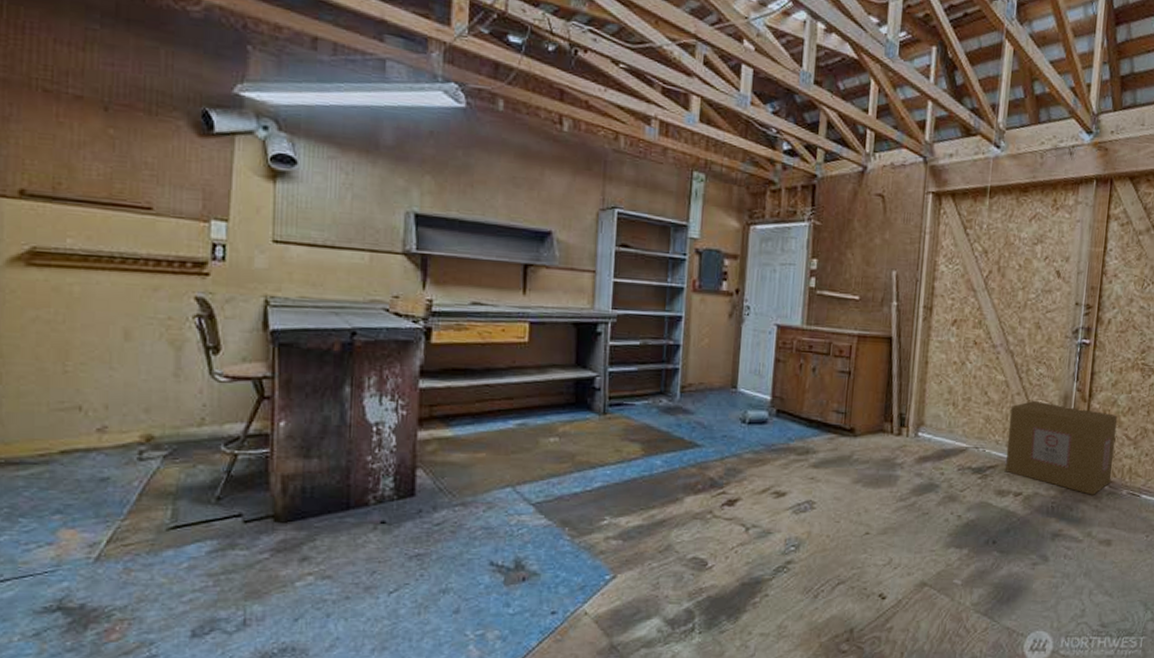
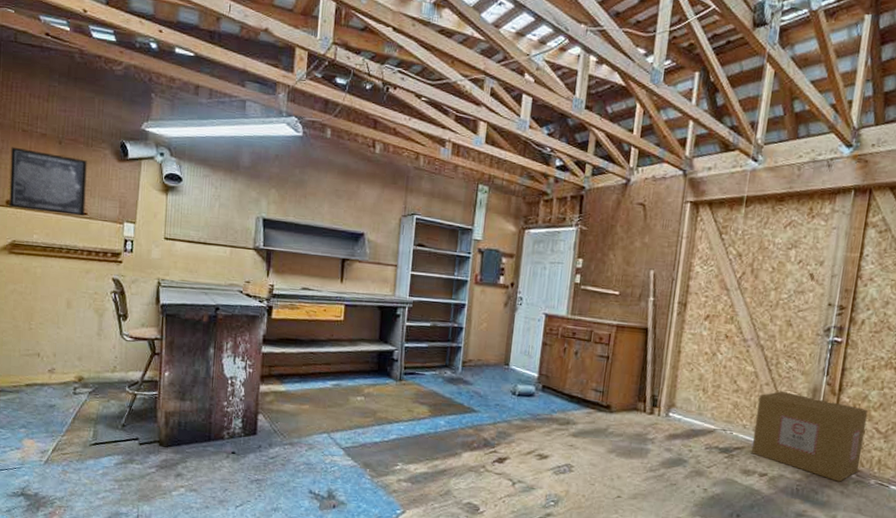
wall art: none [24,113,150,211] -> present [9,146,87,216]

